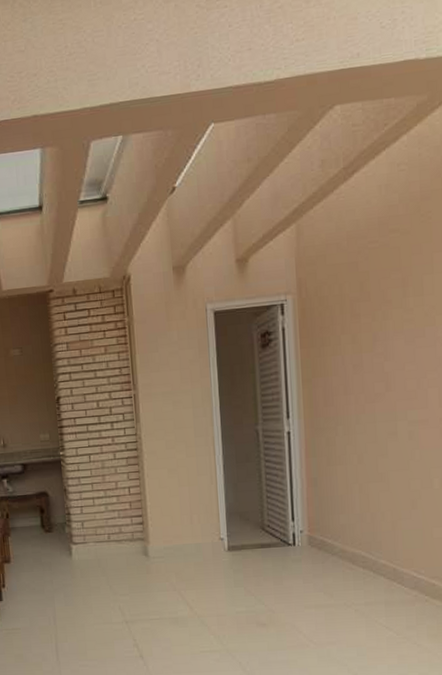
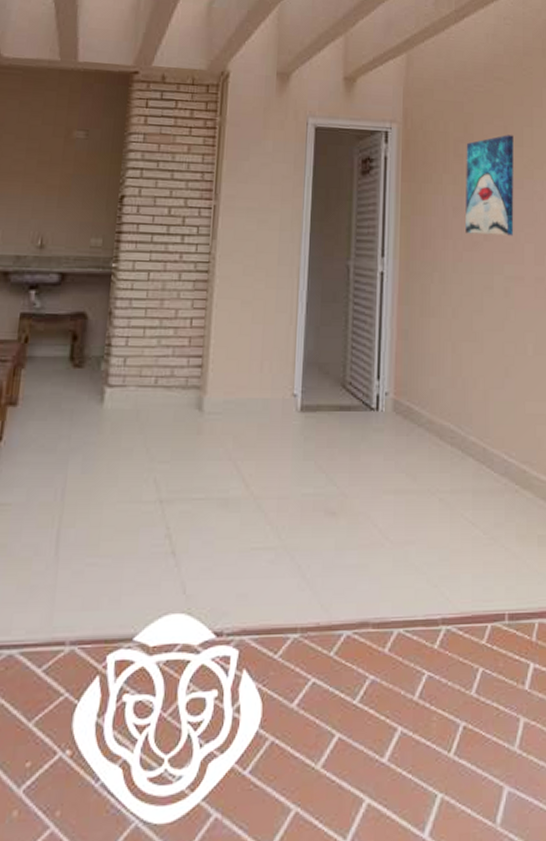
wall art: none [363,285,417,387] -> present [465,135,514,236]

